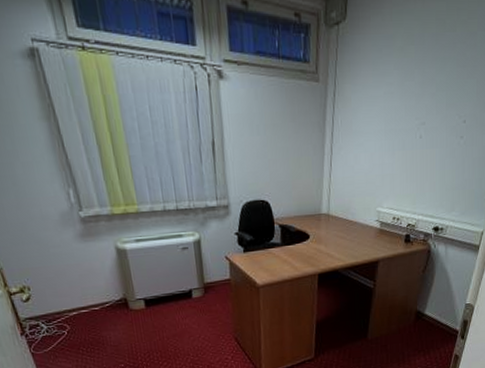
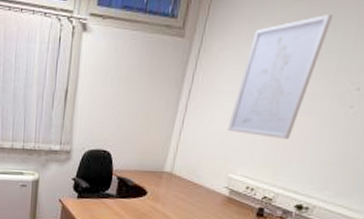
wall art: none [370,57,437,171] -> present [227,15,332,139]

